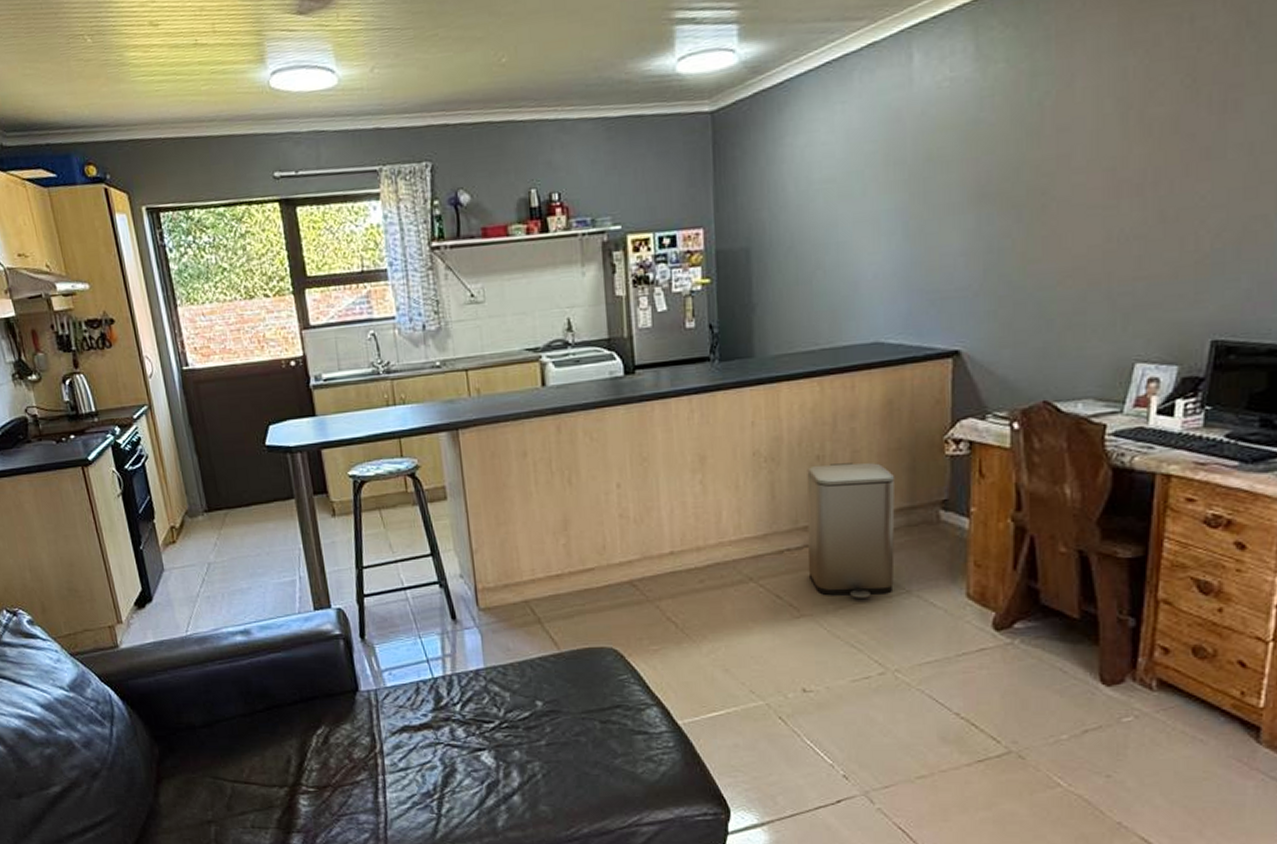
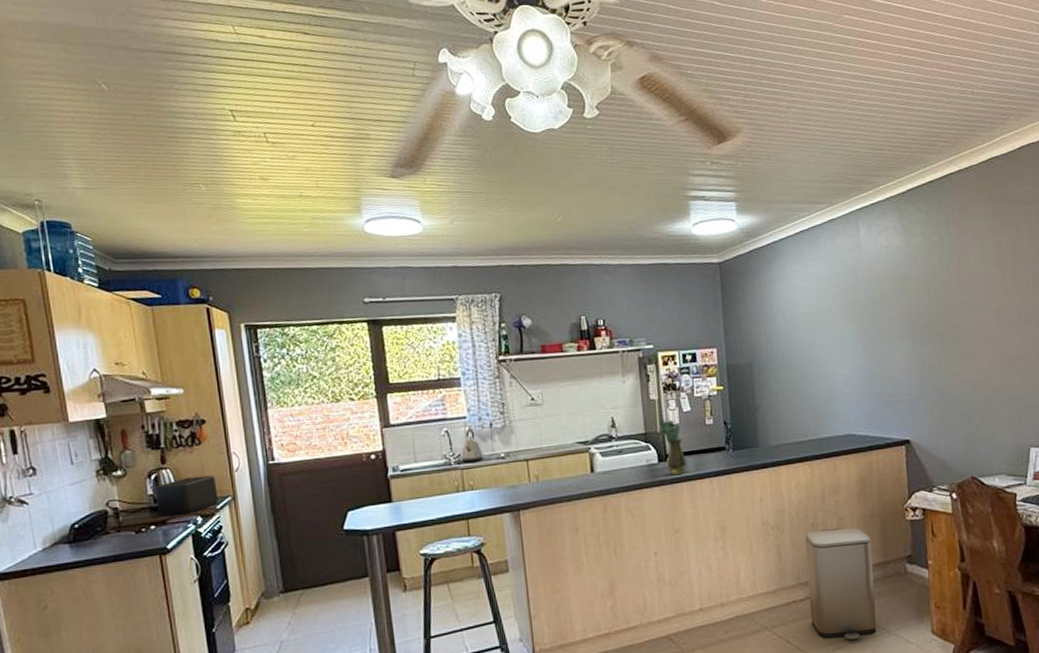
toaster: none [70,381,135,425] -> present [154,475,218,517]
kettle: none [390,330,417,374] -> present [461,428,484,464]
vase: none [626,319,659,391] -> present [659,418,686,475]

